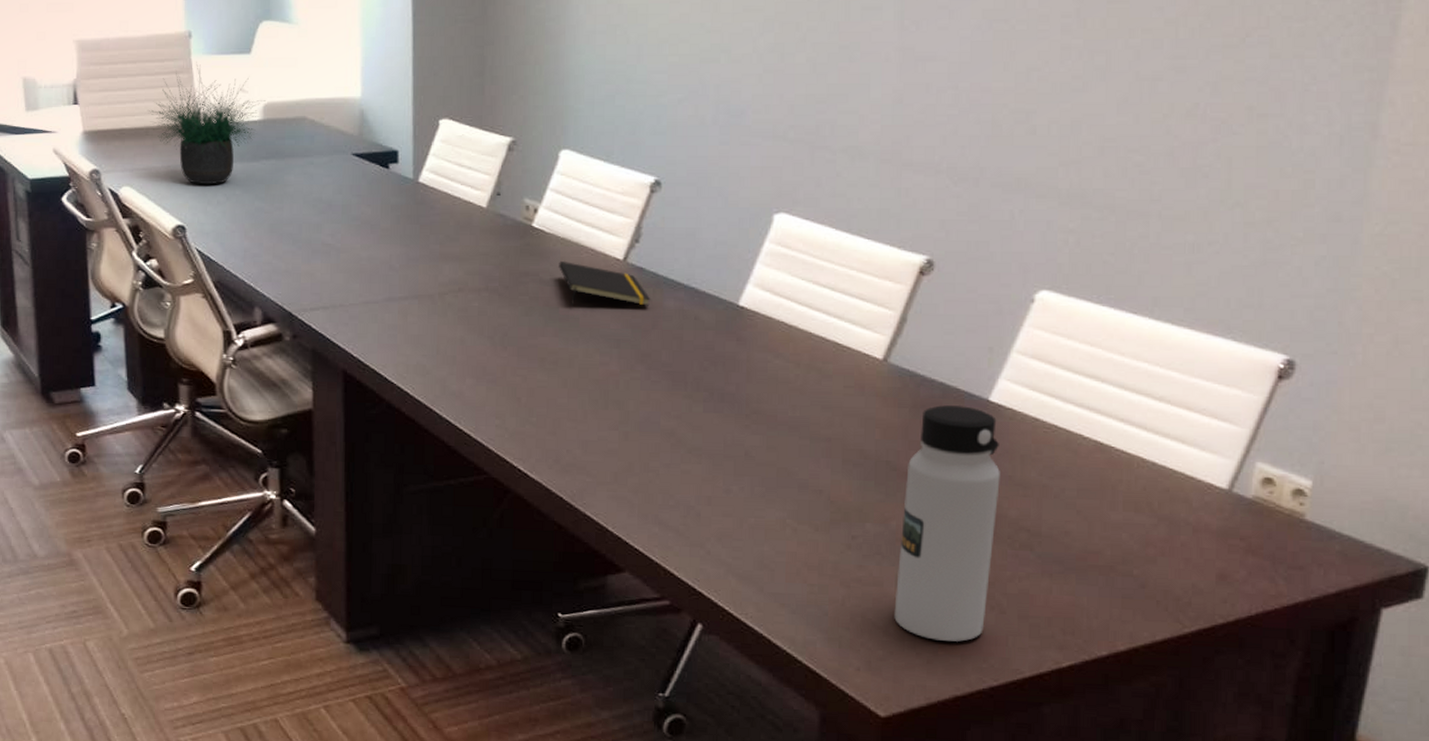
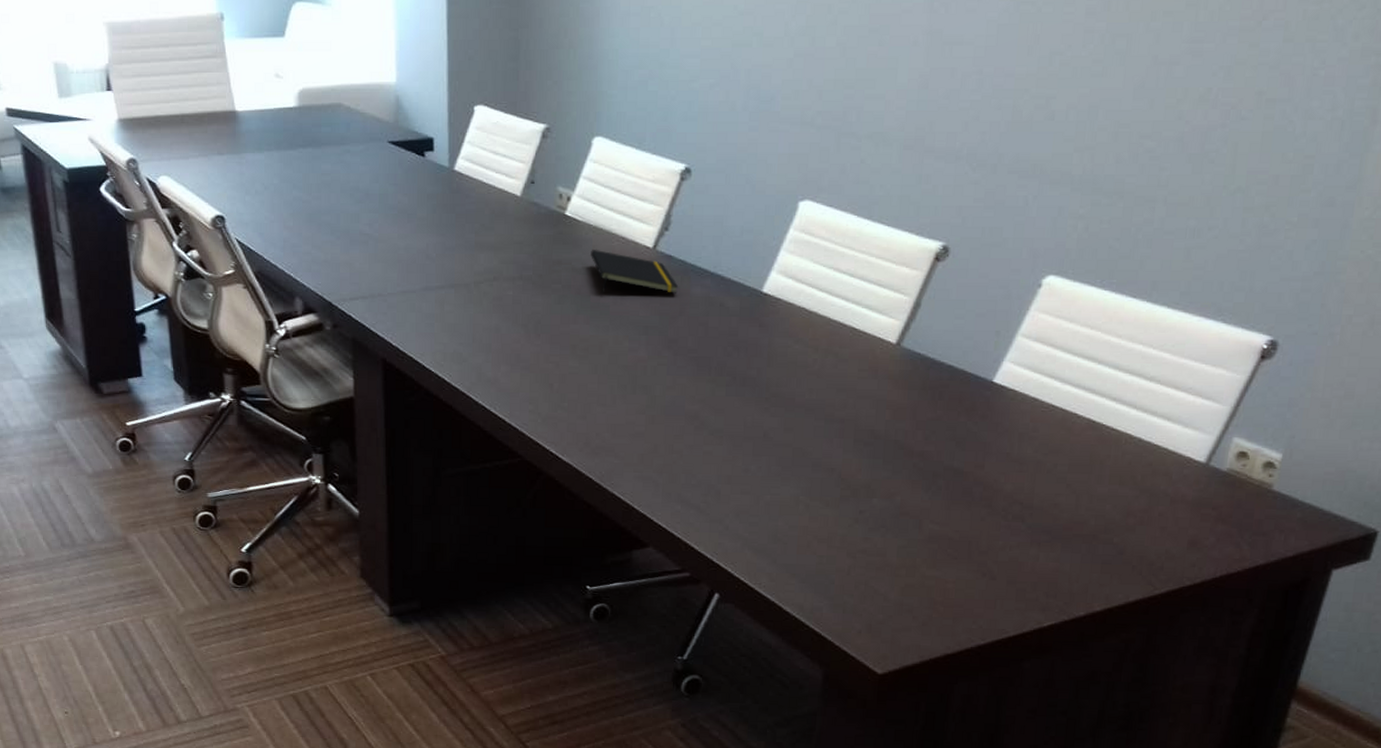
potted plant: present [148,62,266,185] -> none [182,46,301,174]
water bottle: present [894,405,1000,642] -> none [894,387,1000,606]

